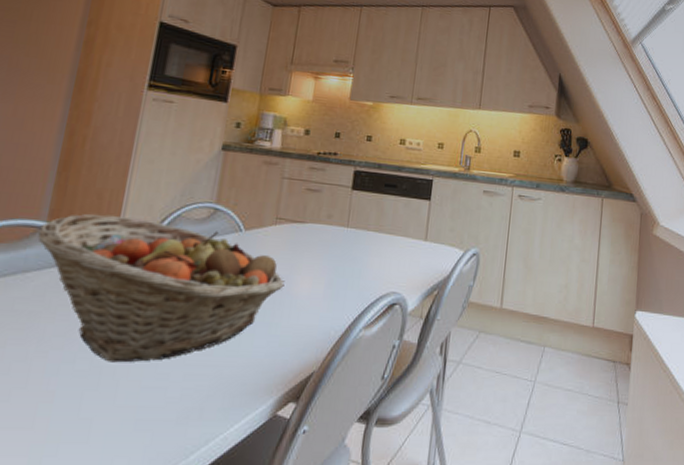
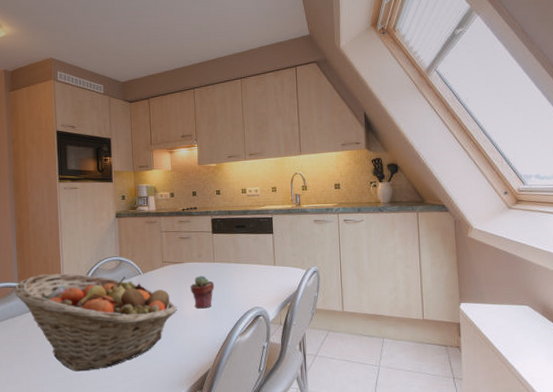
potted succulent: none [308,242,343,288] -> present [190,275,215,309]

